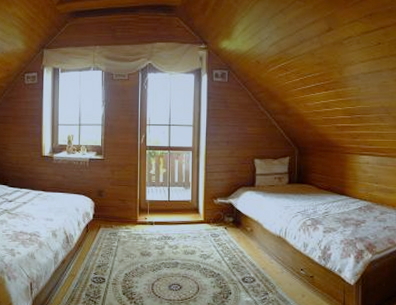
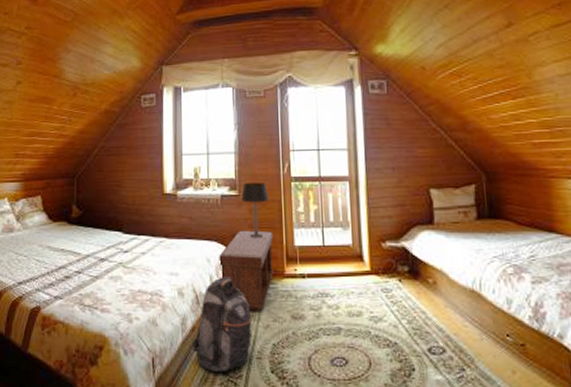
backpack: none [62,222,109,294] -> present [191,277,251,372]
bench: none [86,187,130,249] -> present [219,230,274,311]
table lamp: none [105,149,128,194] -> present [241,182,269,239]

